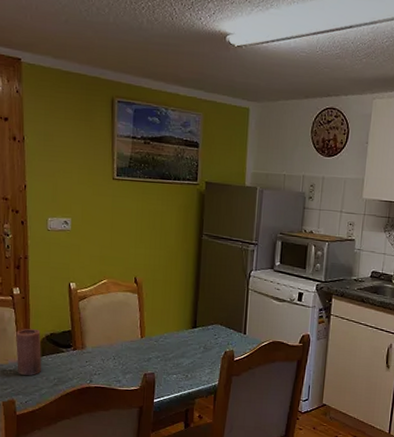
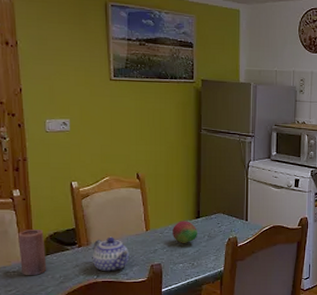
teapot: none [86,341,123,378] -> present [92,237,130,272]
fruit: none [167,329,193,354] -> present [173,221,197,243]

